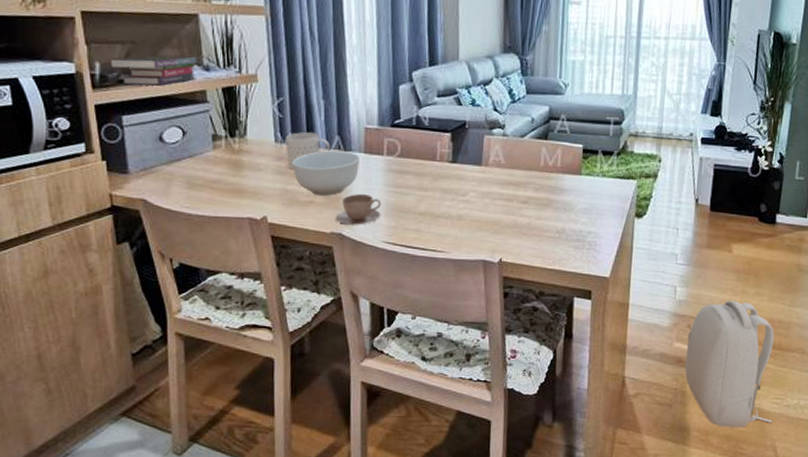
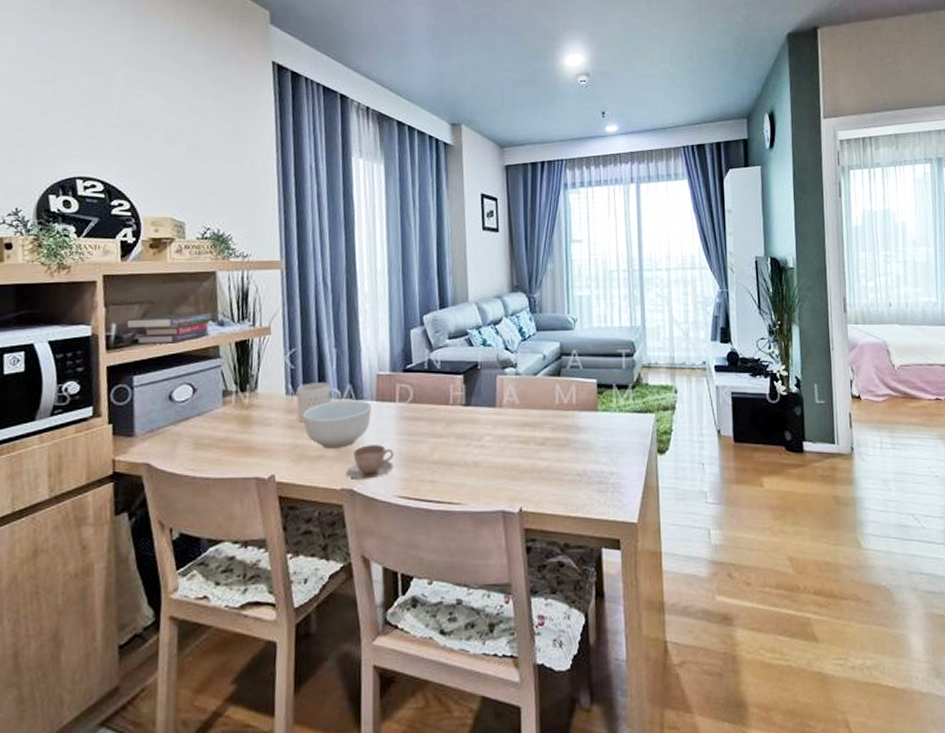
backpack: present [685,300,775,427] -> none [729,541,839,700]

